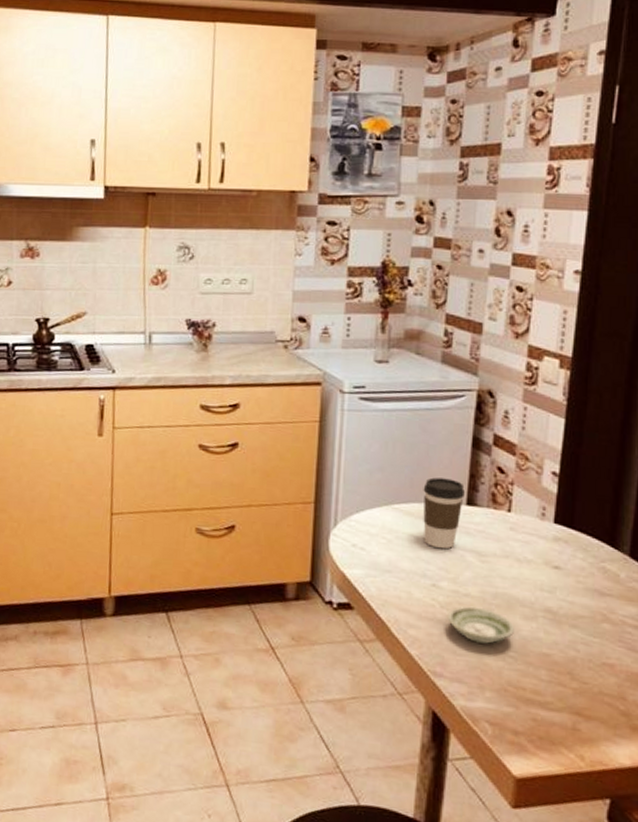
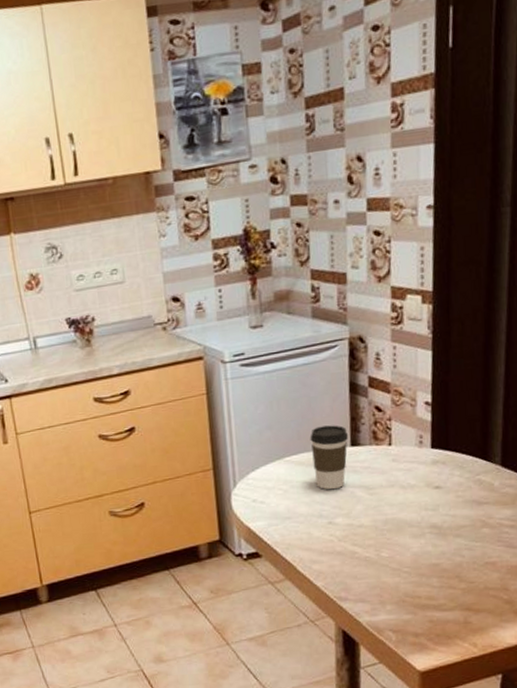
saucer: present [447,606,514,644] -> none [345,534,406,566]

